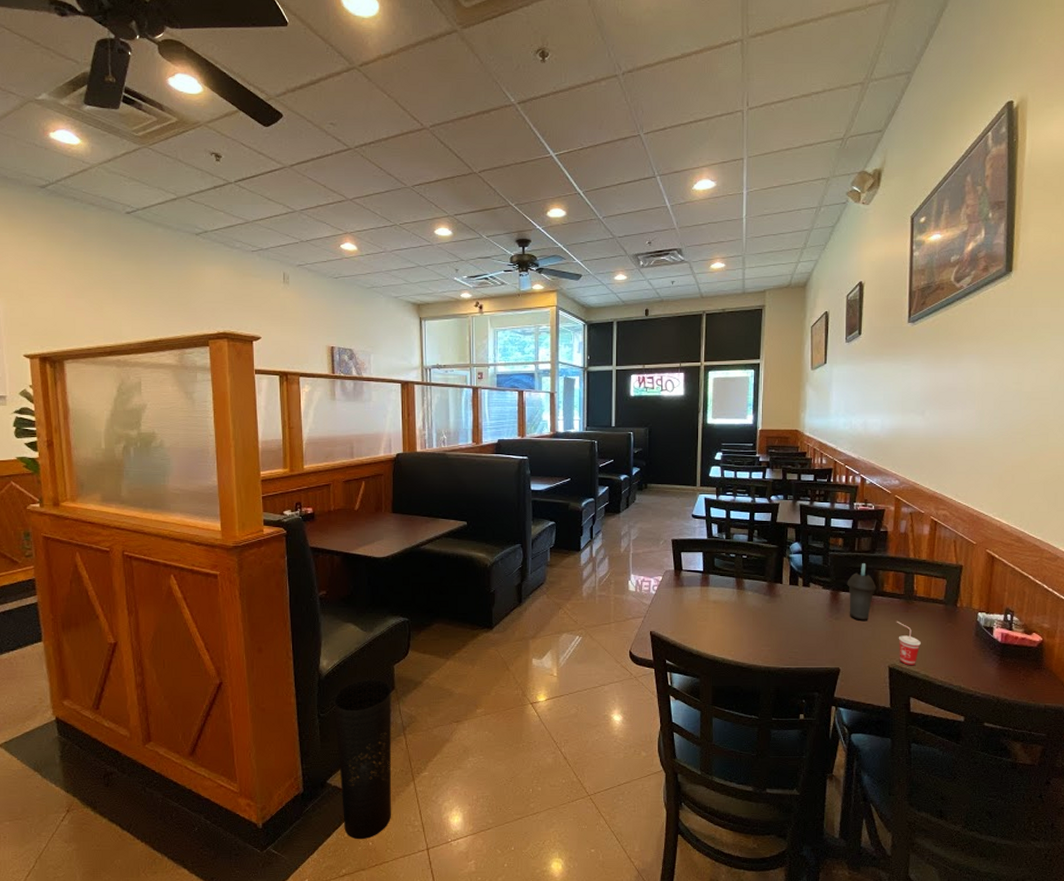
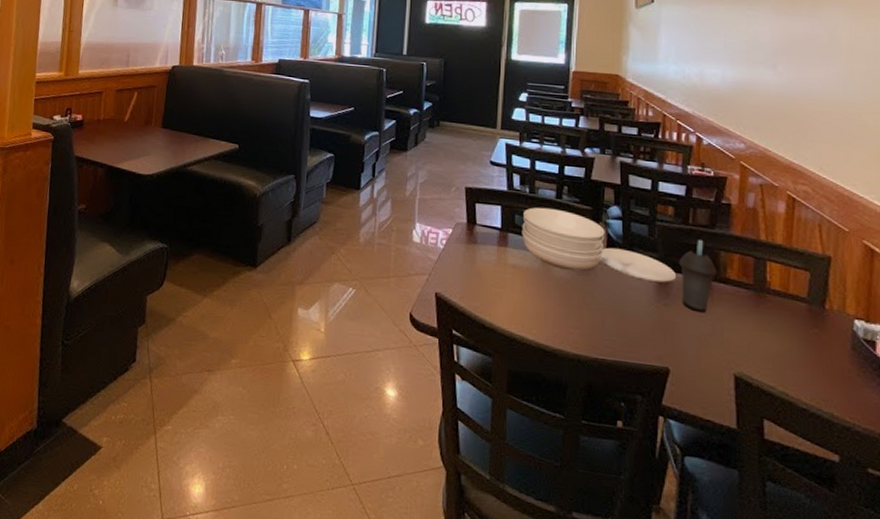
umbrella stand: present [334,680,392,839] -> none [74,308,142,496]
bowl: none [720,550,788,600] -> present [522,207,605,271]
plate: none [785,577,844,601] -> present [600,247,676,283]
beverage cup: present [896,620,921,666] -> none [743,317,777,379]

